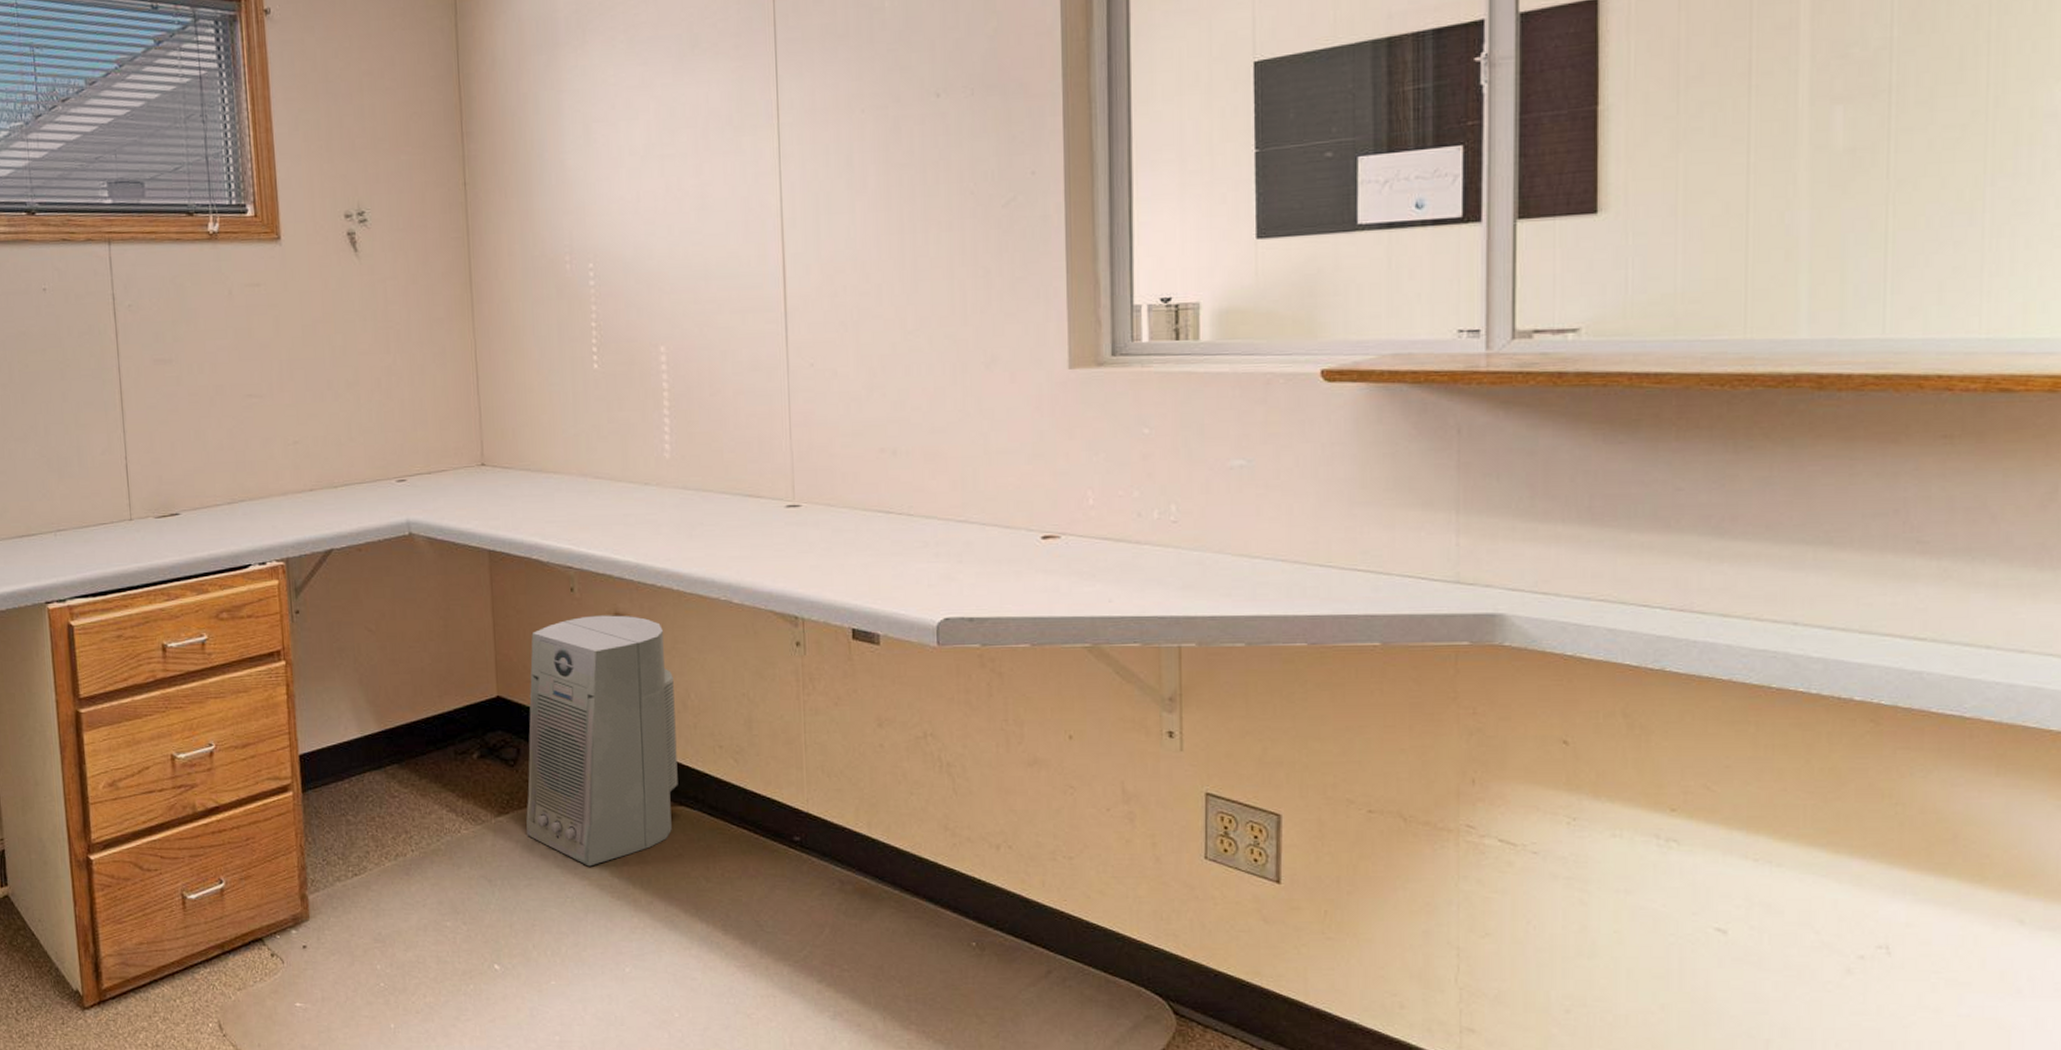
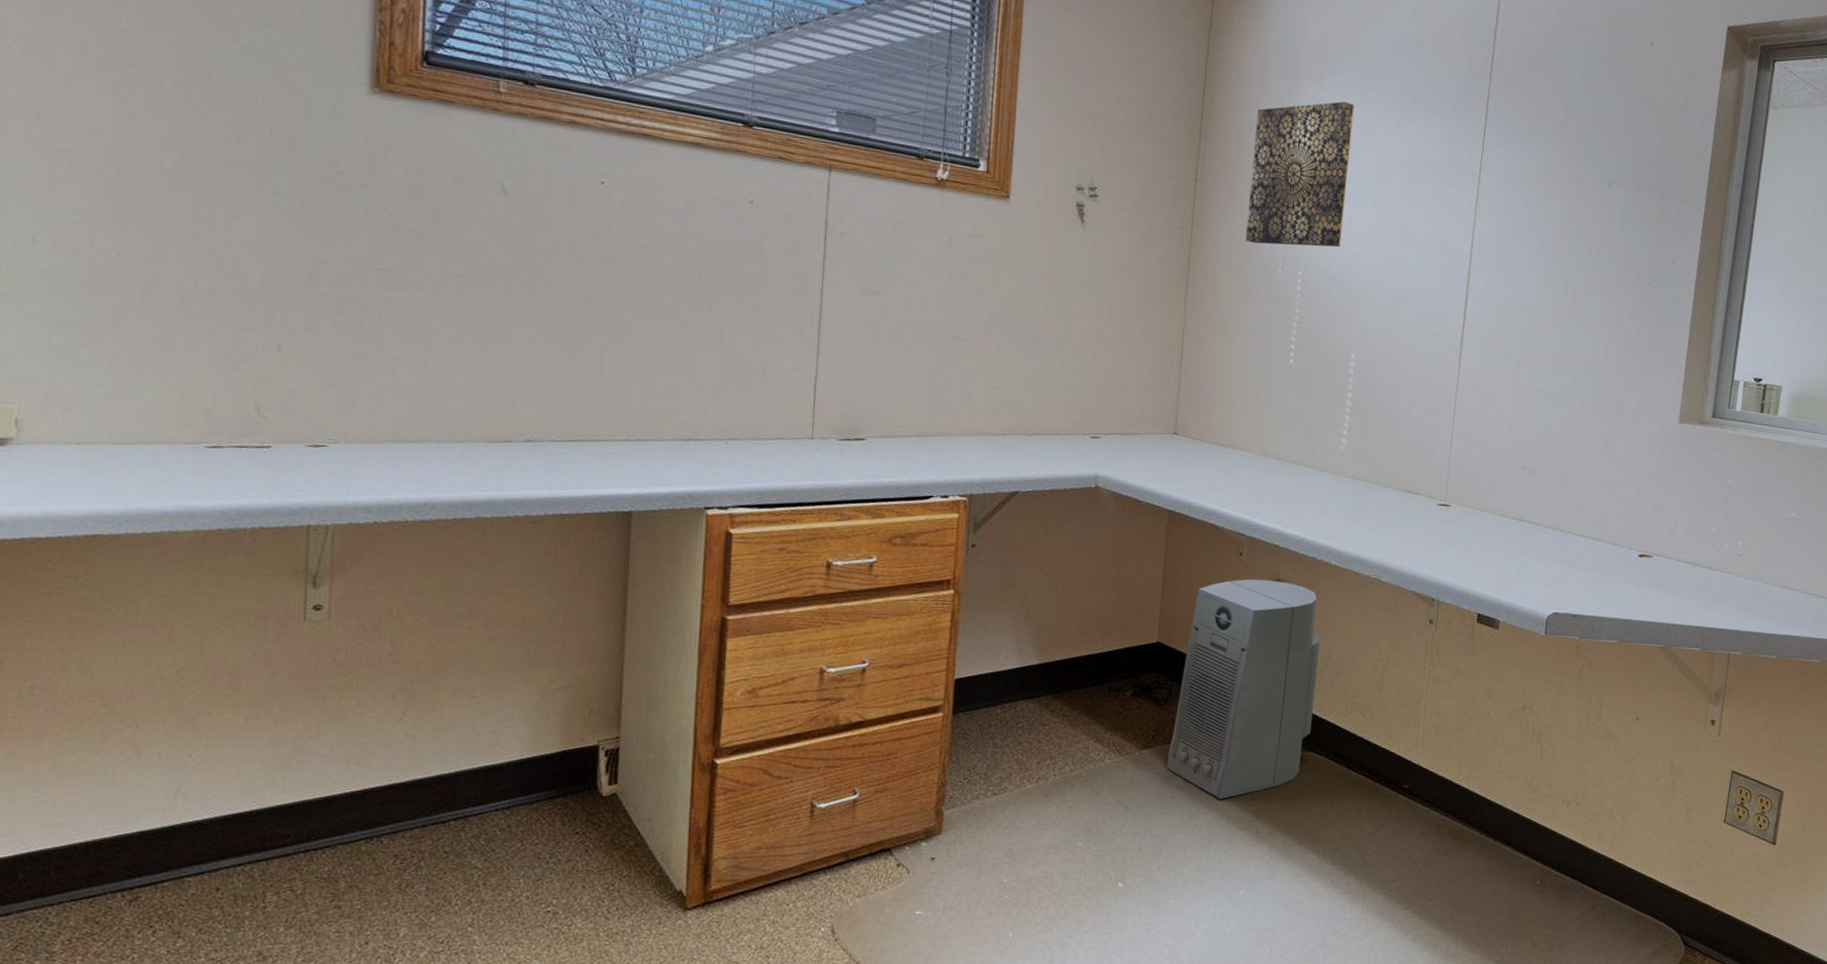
wall art: none [519,62,631,241] -> present [1246,101,1355,248]

